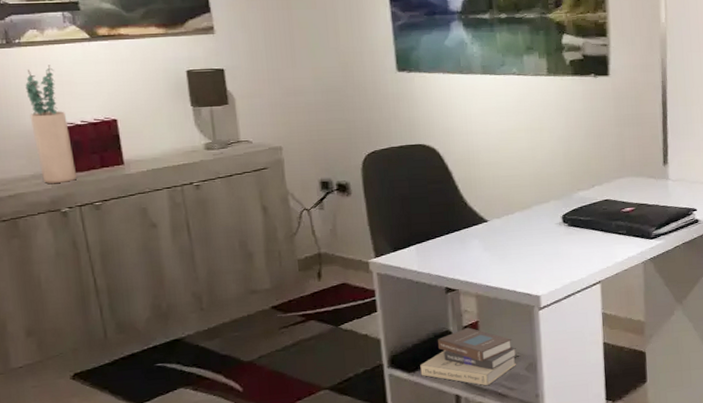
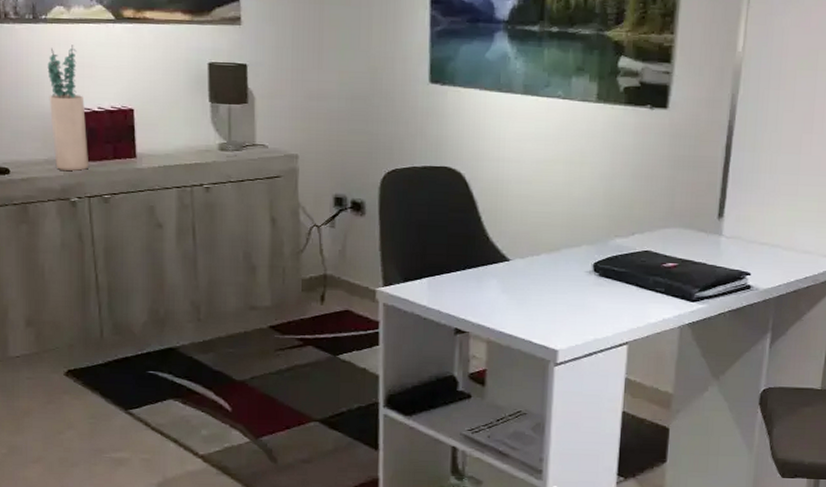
books: present [420,327,517,386] -> none [417,375,524,442]

